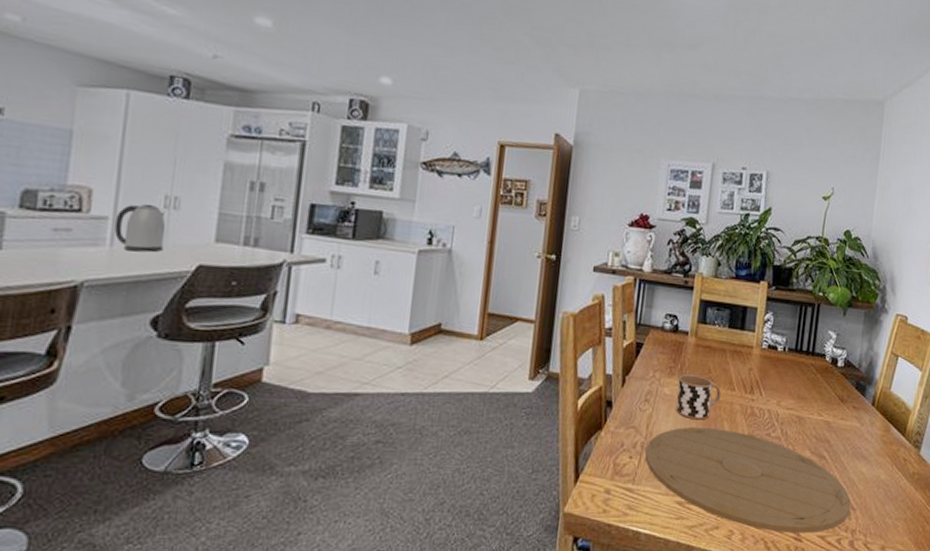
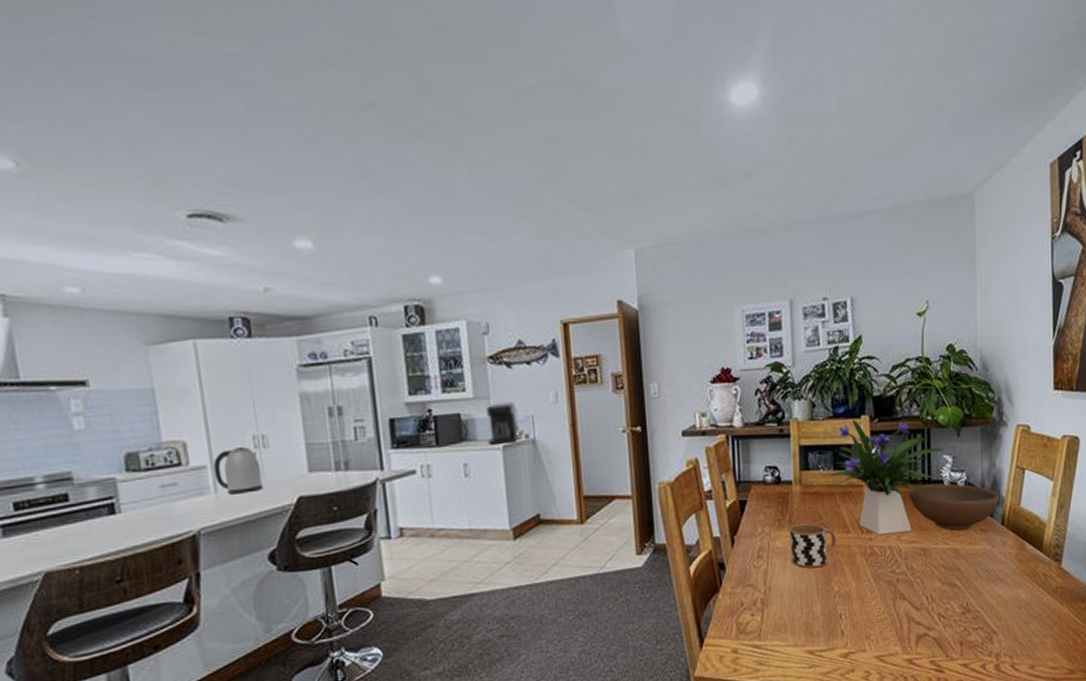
coffee maker: none [404,208,438,249] -> present [486,402,519,445]
placemat: present [645,426,851,533] -> none [767,573,991,667]
flower arrangement: none [719,283,831,398] -> present [823,419,945,534]
bowl: none [793,356,874,405] -> present [908,483,1000,531]

